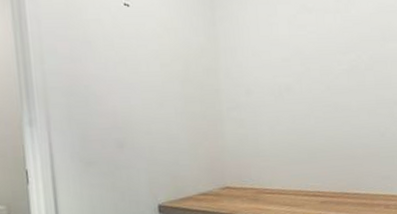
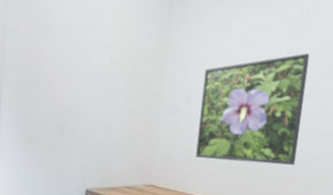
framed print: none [259,25,369,150] -> present [195,52,310,165]

